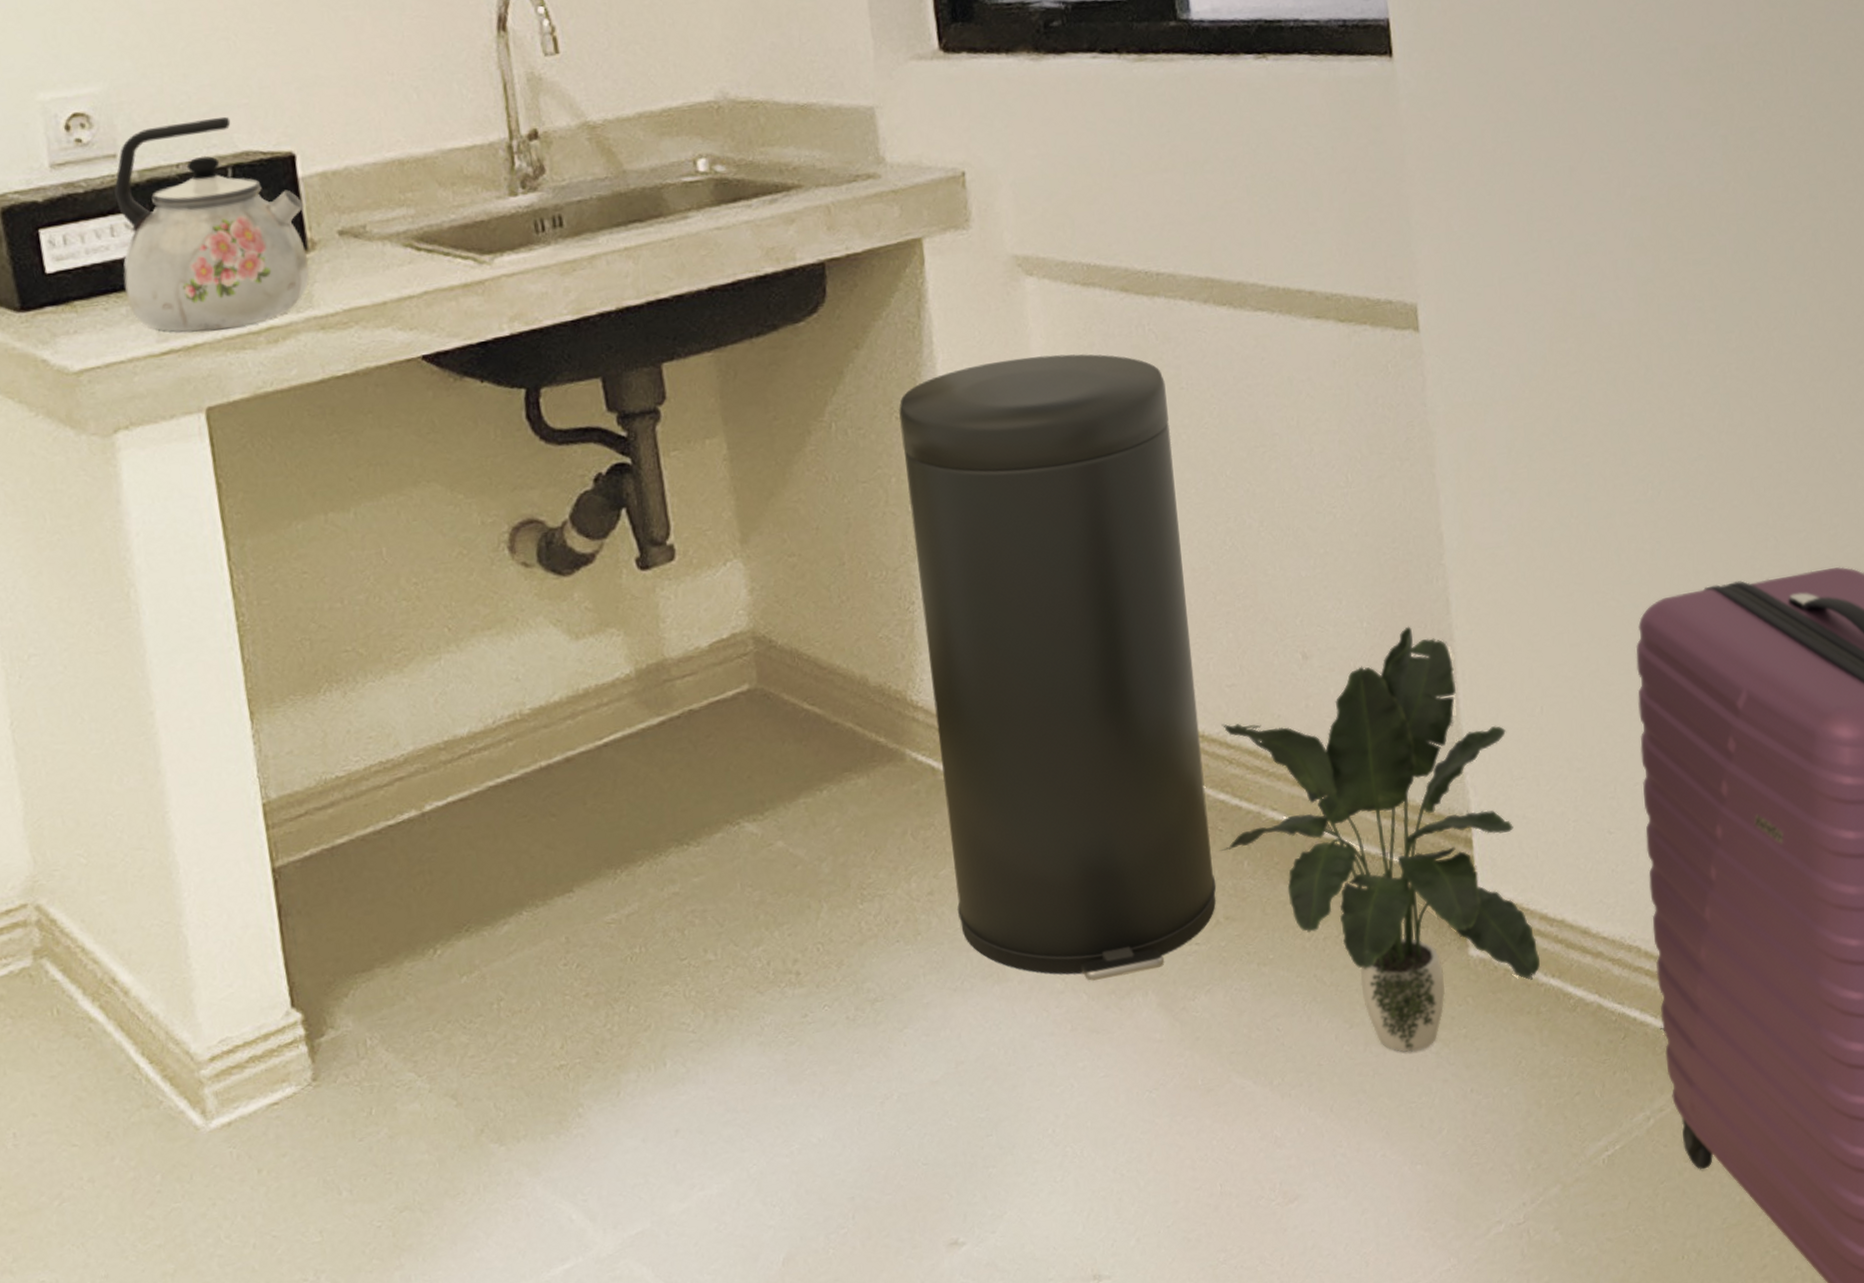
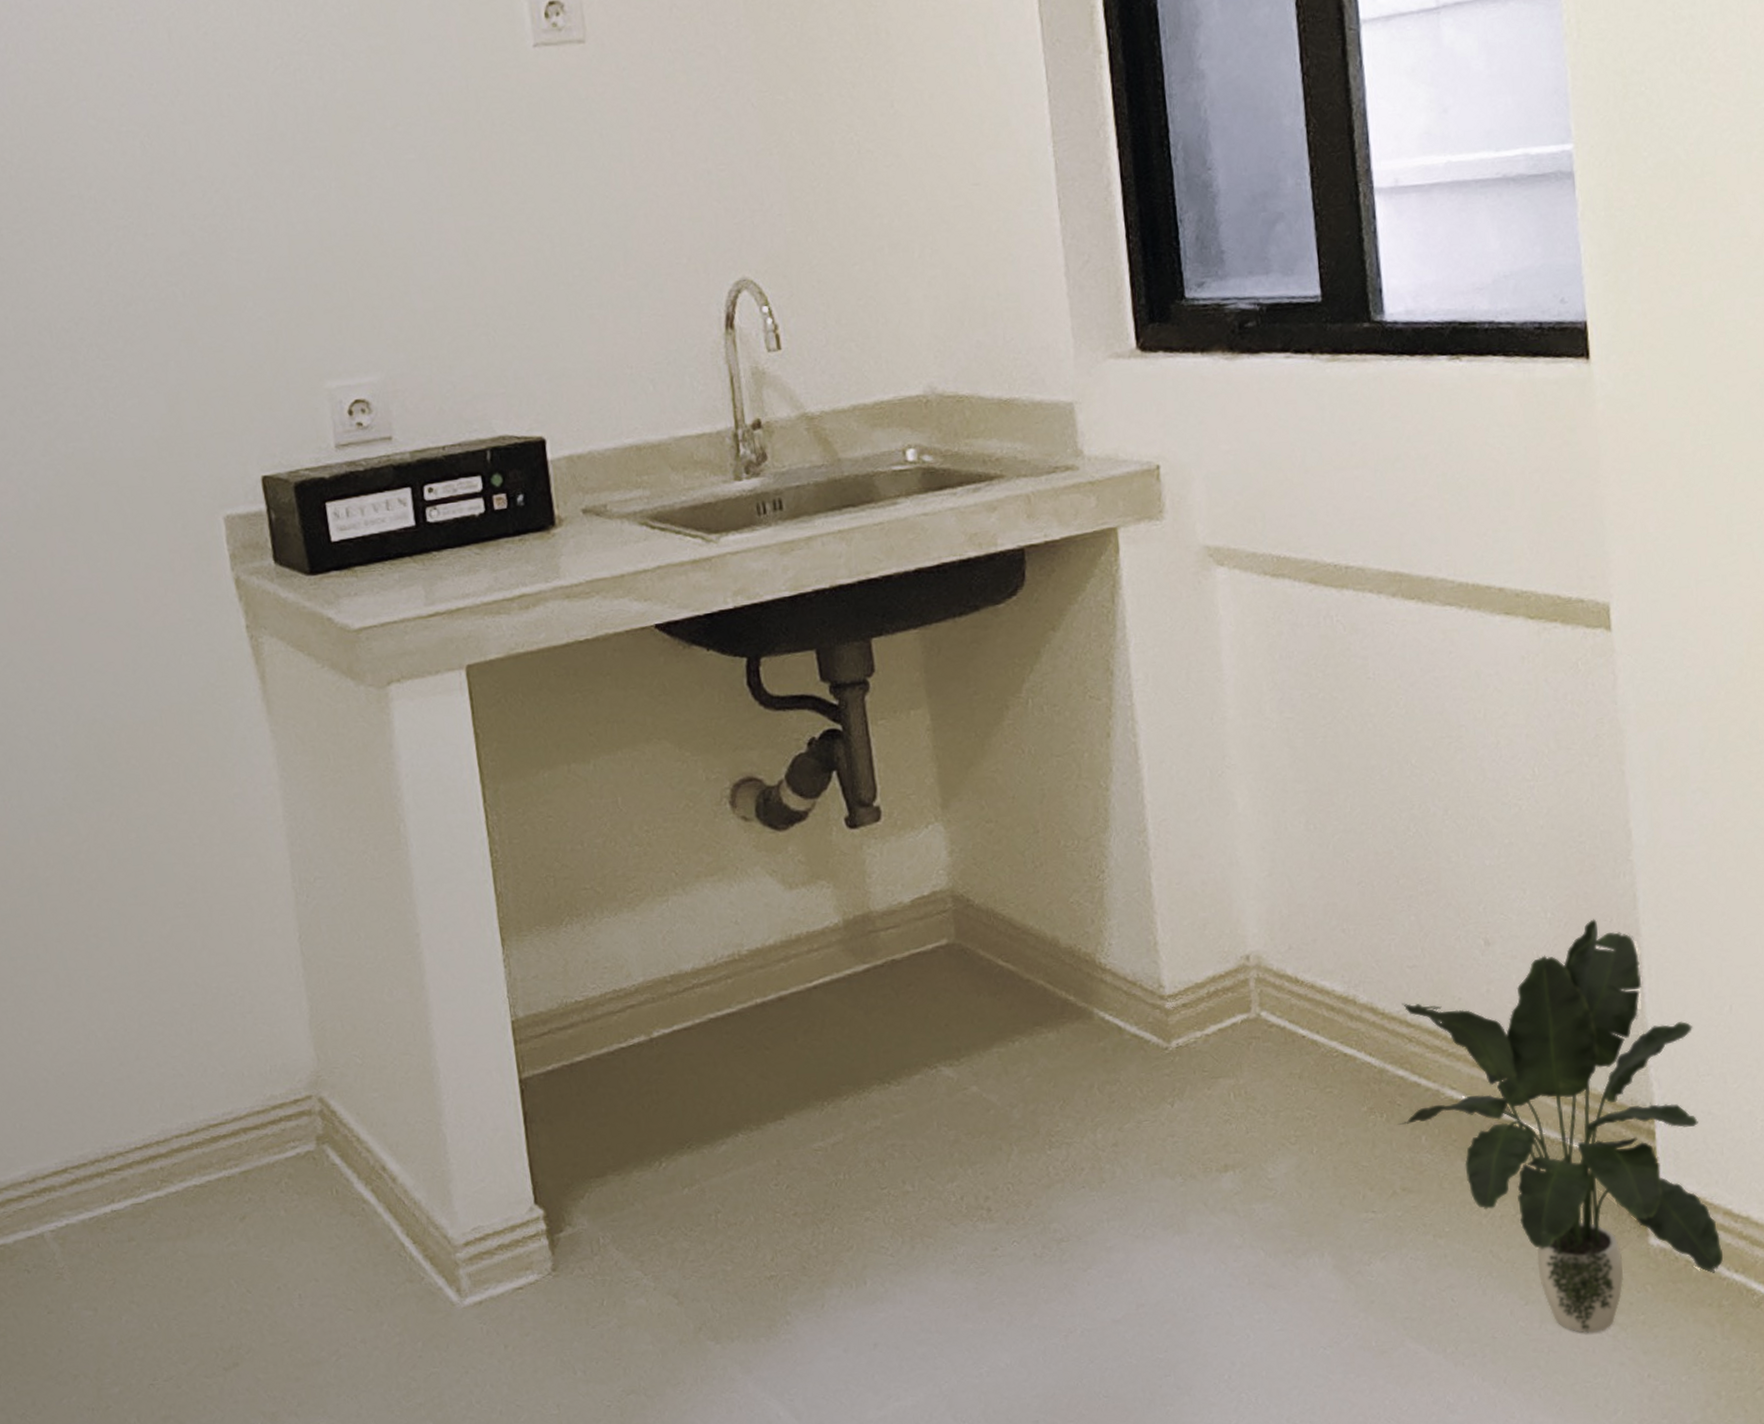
kettle: present [114,116,310,333] -> none [390,404,557,598]
pedal bin: present [899,354,1217,981] -> none [1092,642,1394,1239]

